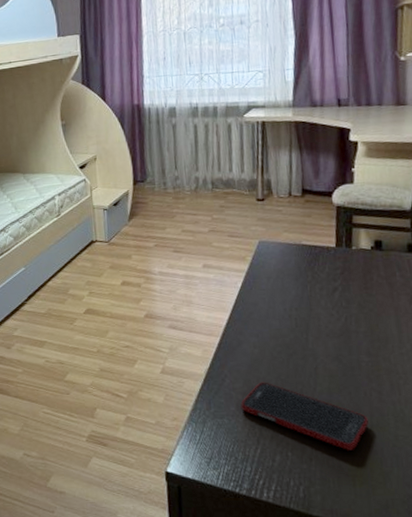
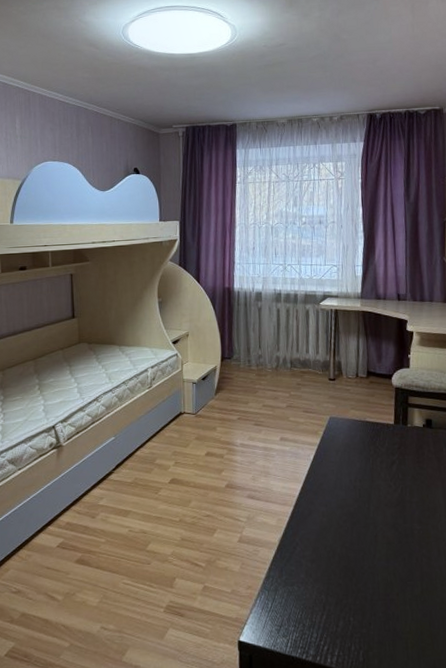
cell phone: present [241,382,369,450] -> none [309,549,419,614]

